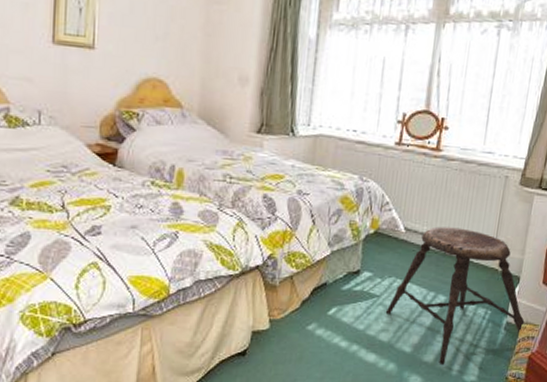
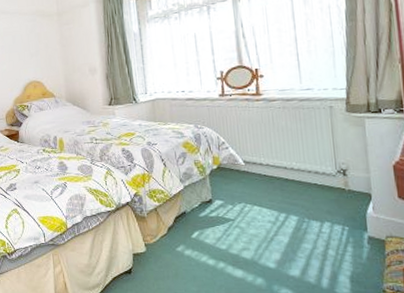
stool: present [385,226,525,366] -> none [242,155,391,279]

